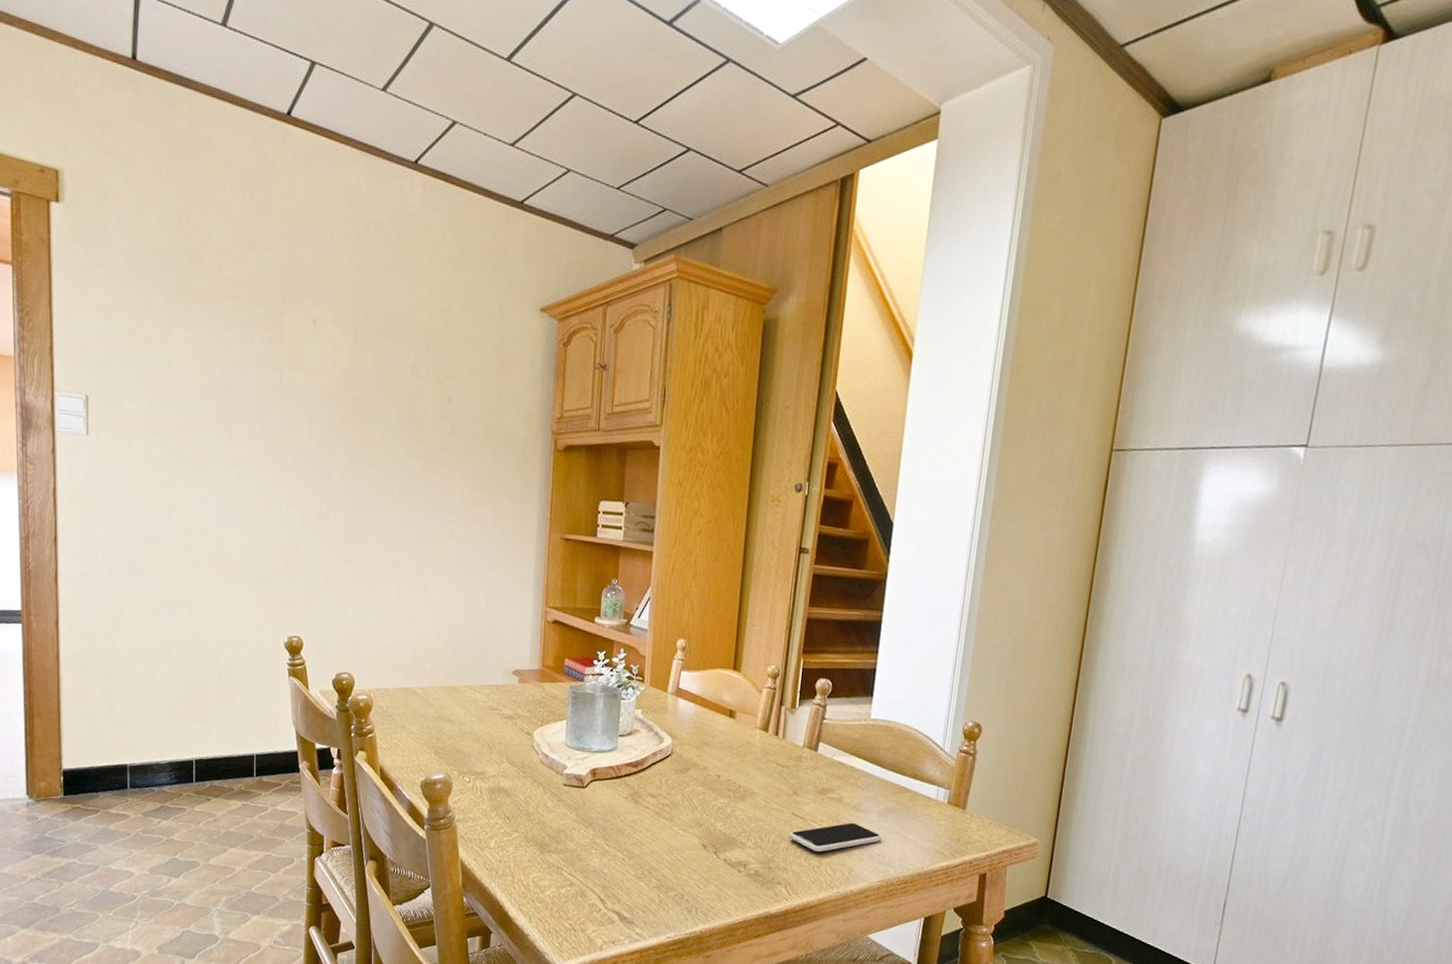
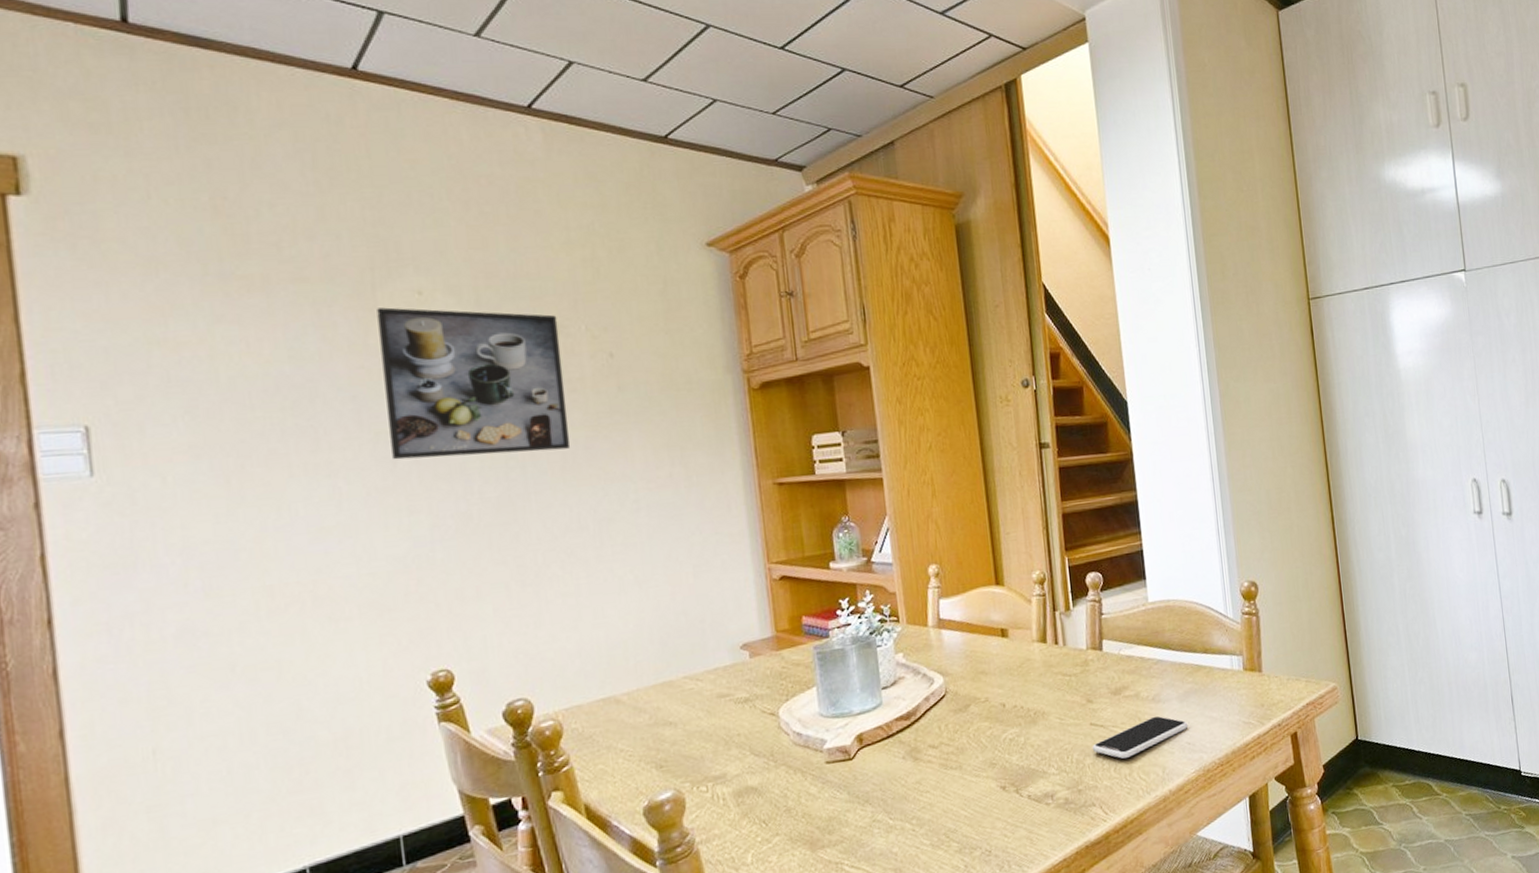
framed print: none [281,330,413,476] -> present [377,307,571,460]

